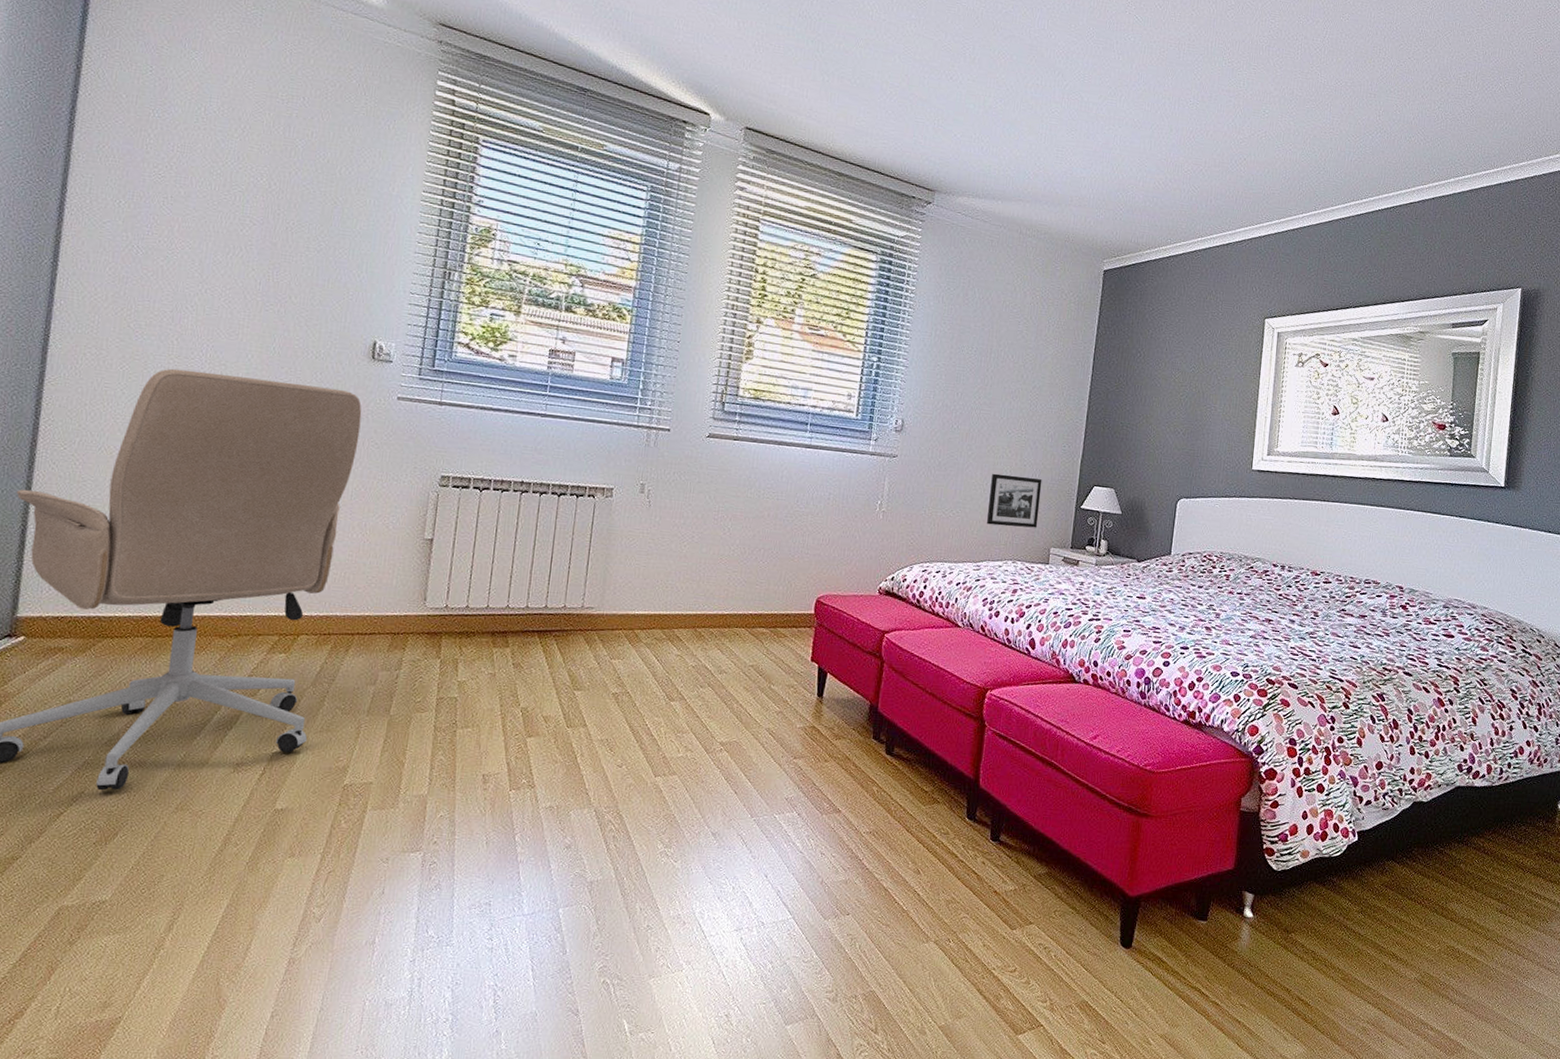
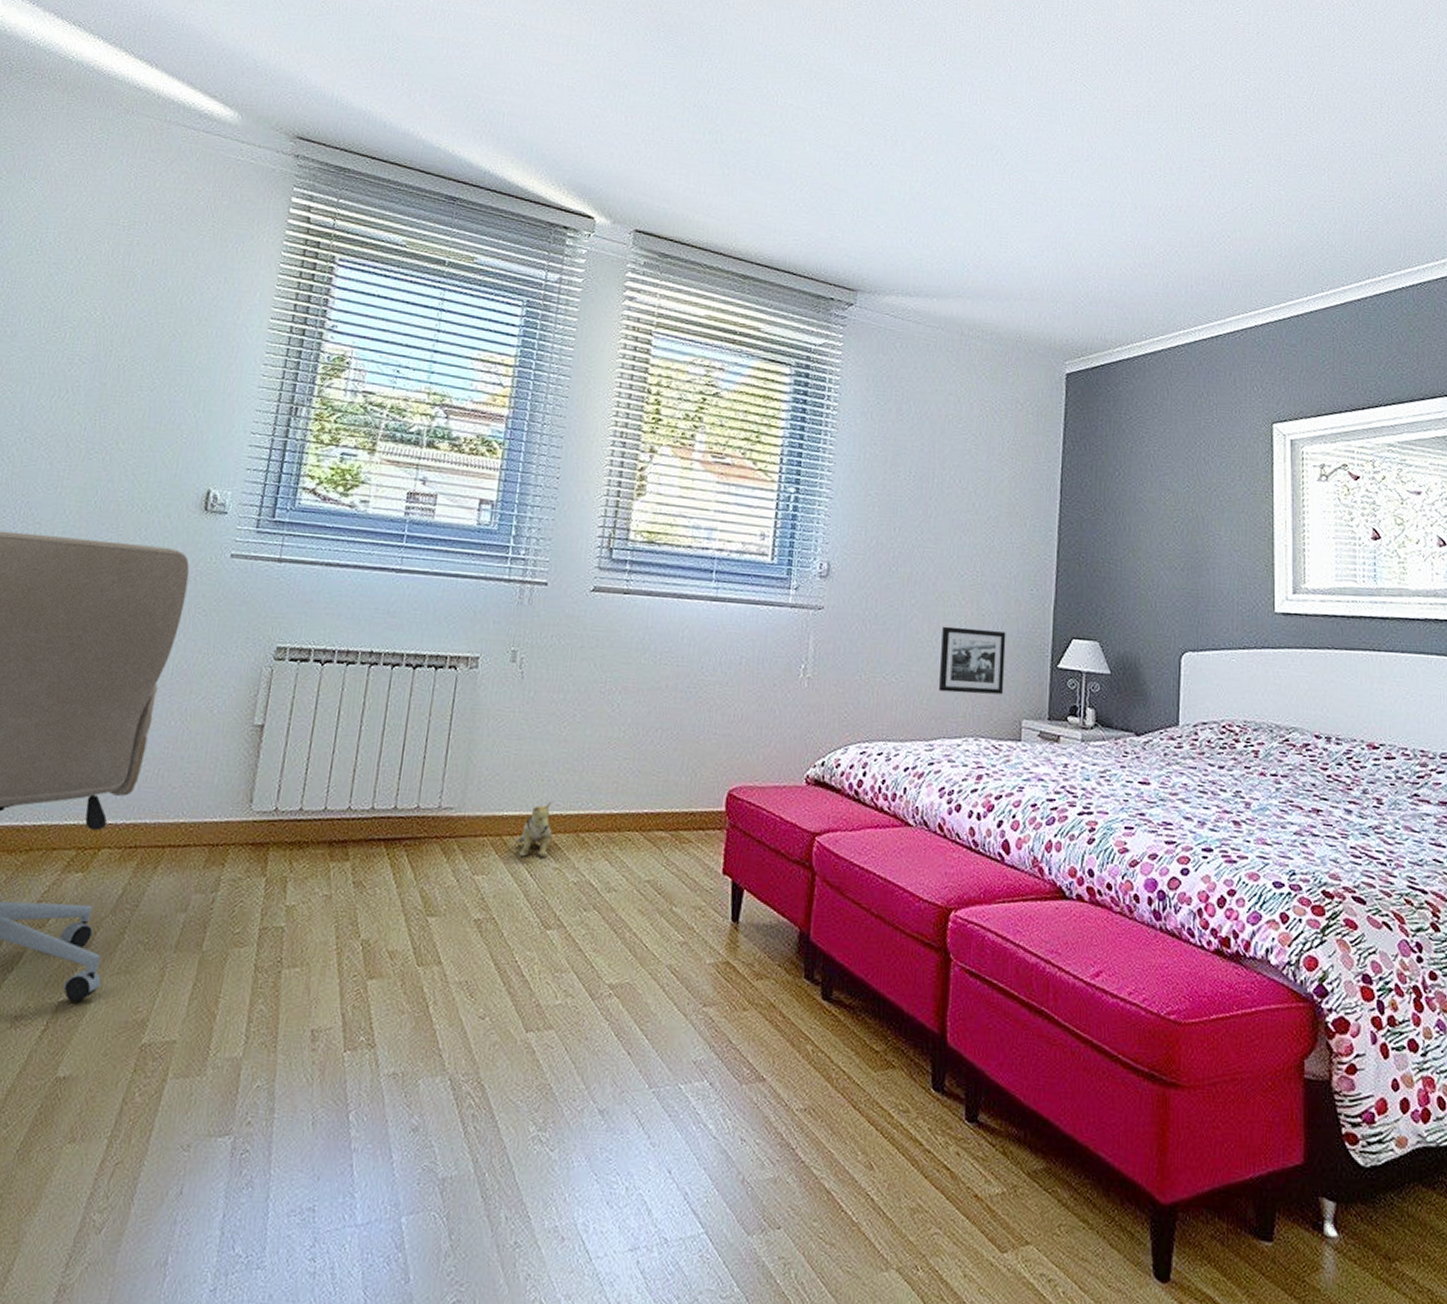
plush toy: none [645,604,675,646] -> present [515,801,553,857]

